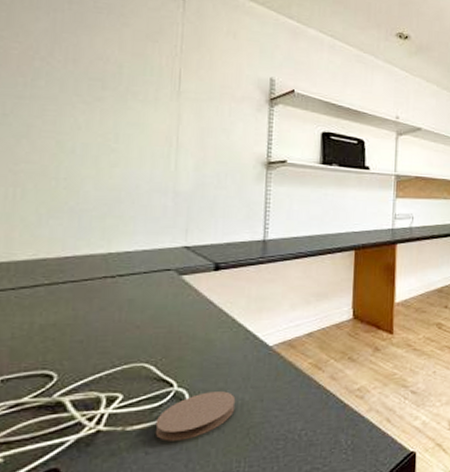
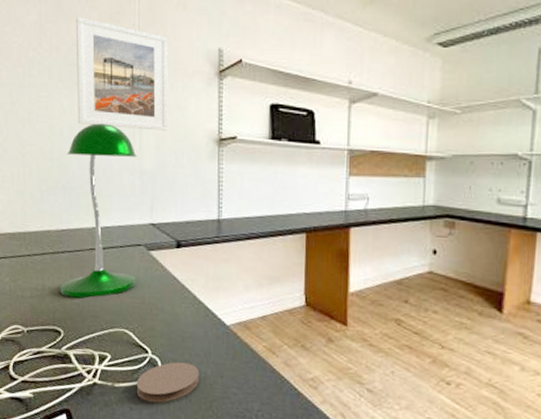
desk lamp: none [56,141,171,334] -> present [60,123,137,299]
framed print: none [96,30,215,153] -> present [75,16,168,131]

